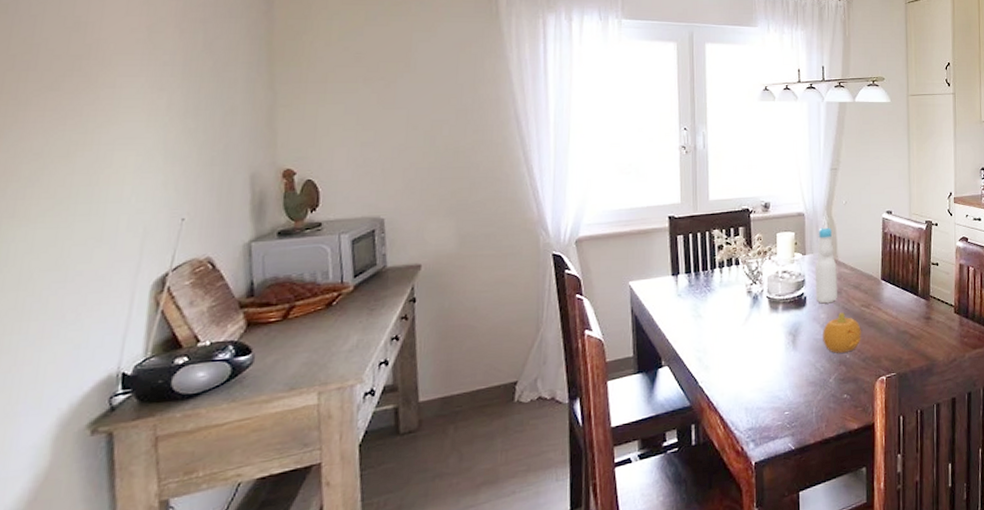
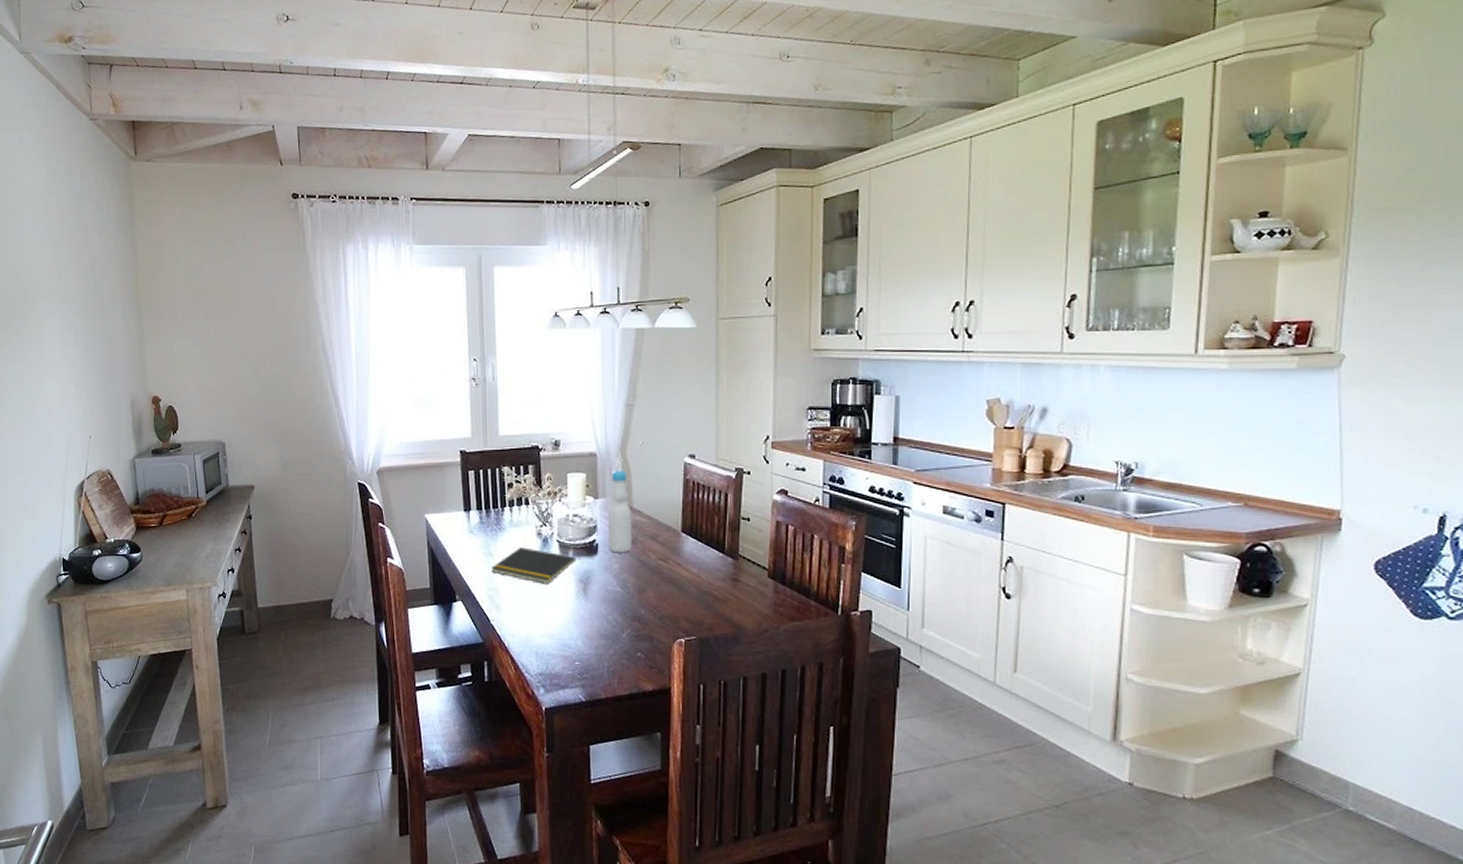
notepad: none [700,306,786,340] -> present [491,547,576,584]
fruit: present [823,312,861,353] -> none [615,564,658,608]

